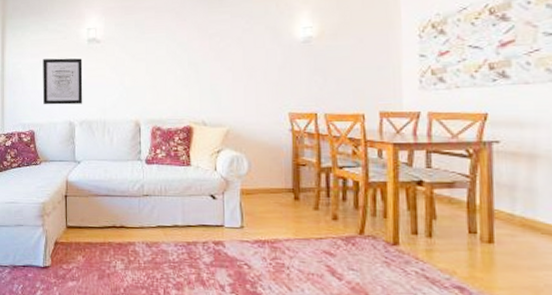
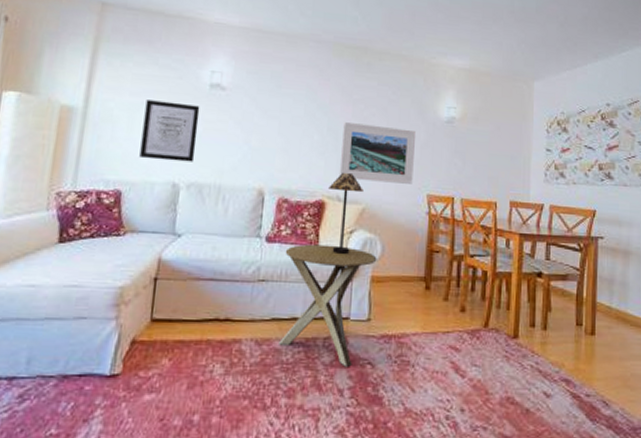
side table: none [162,164,245,267] -> present [279,244,377,367]
table lamp: none [194,99,226,172] -> present [329,172,363,255]
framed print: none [202,54,273,106] -> present [339,122,417,184]

